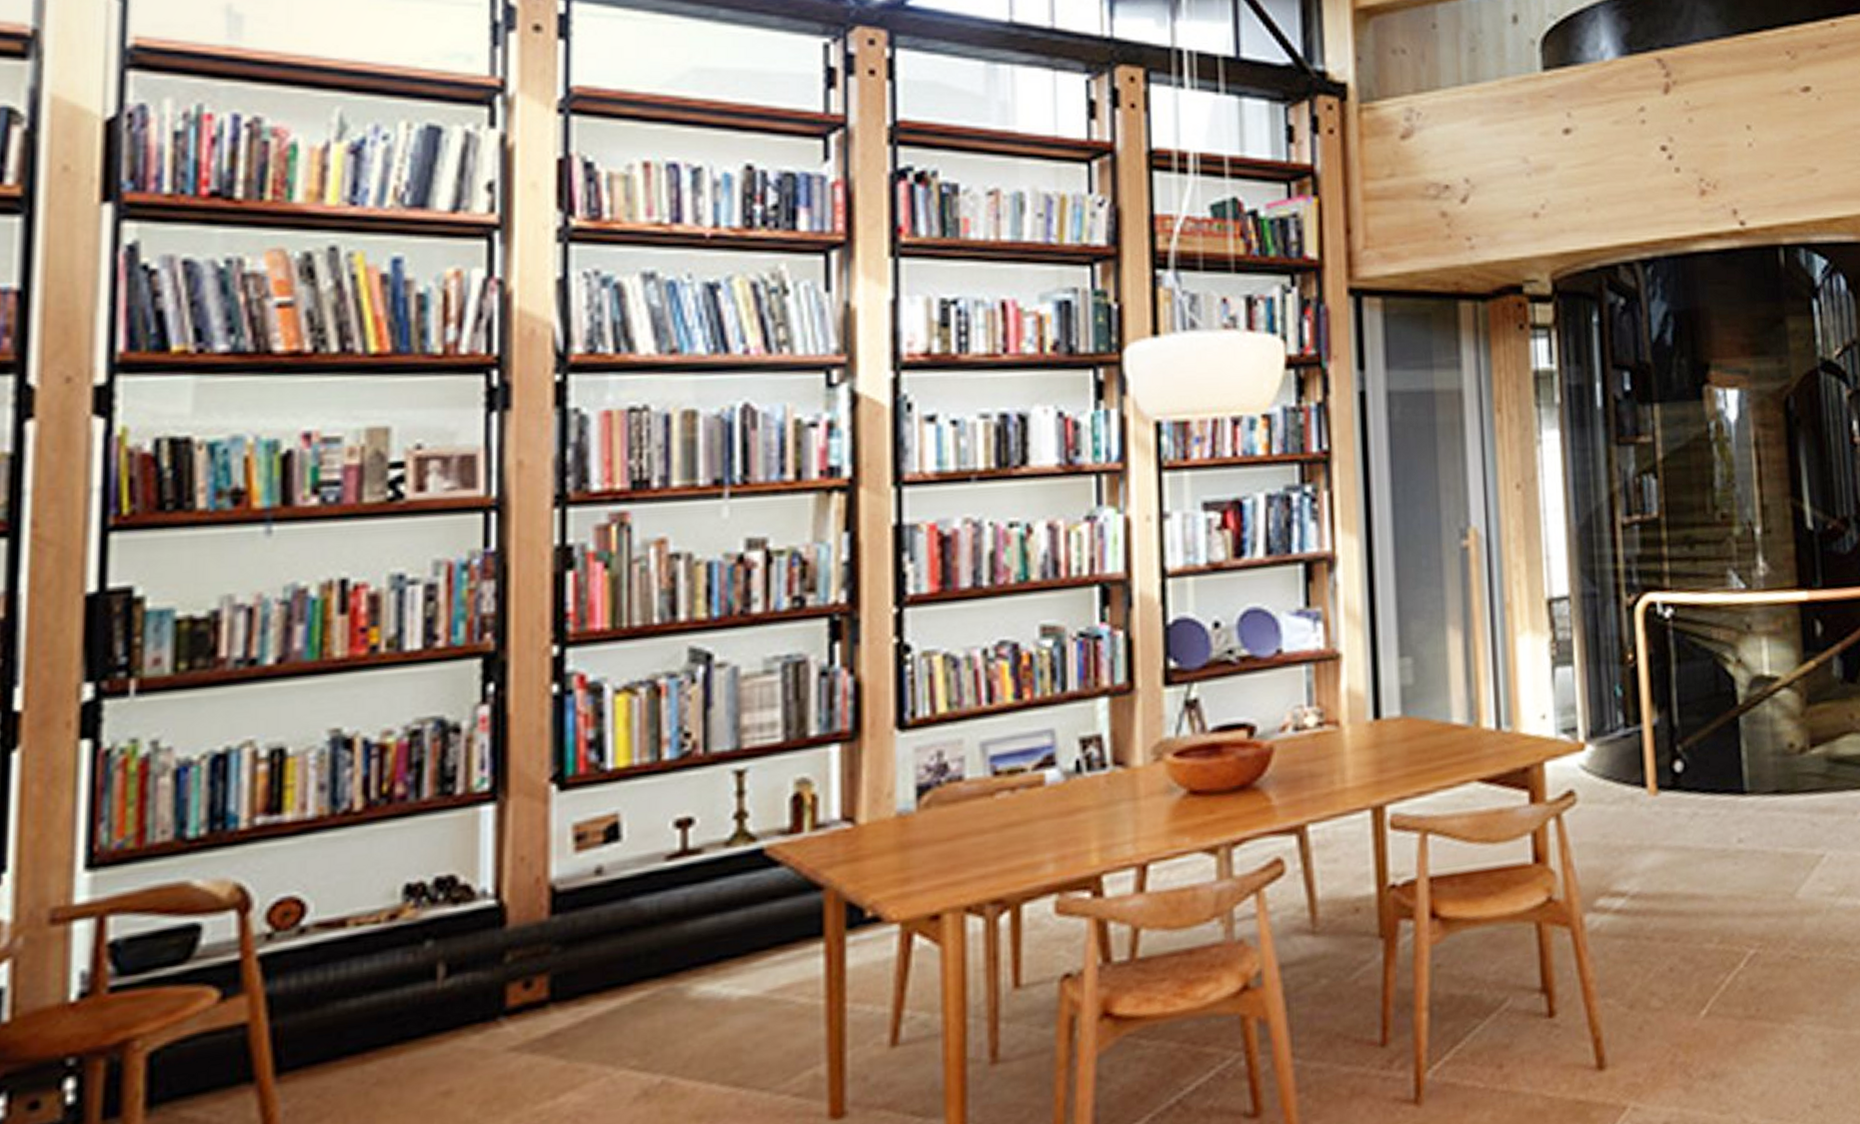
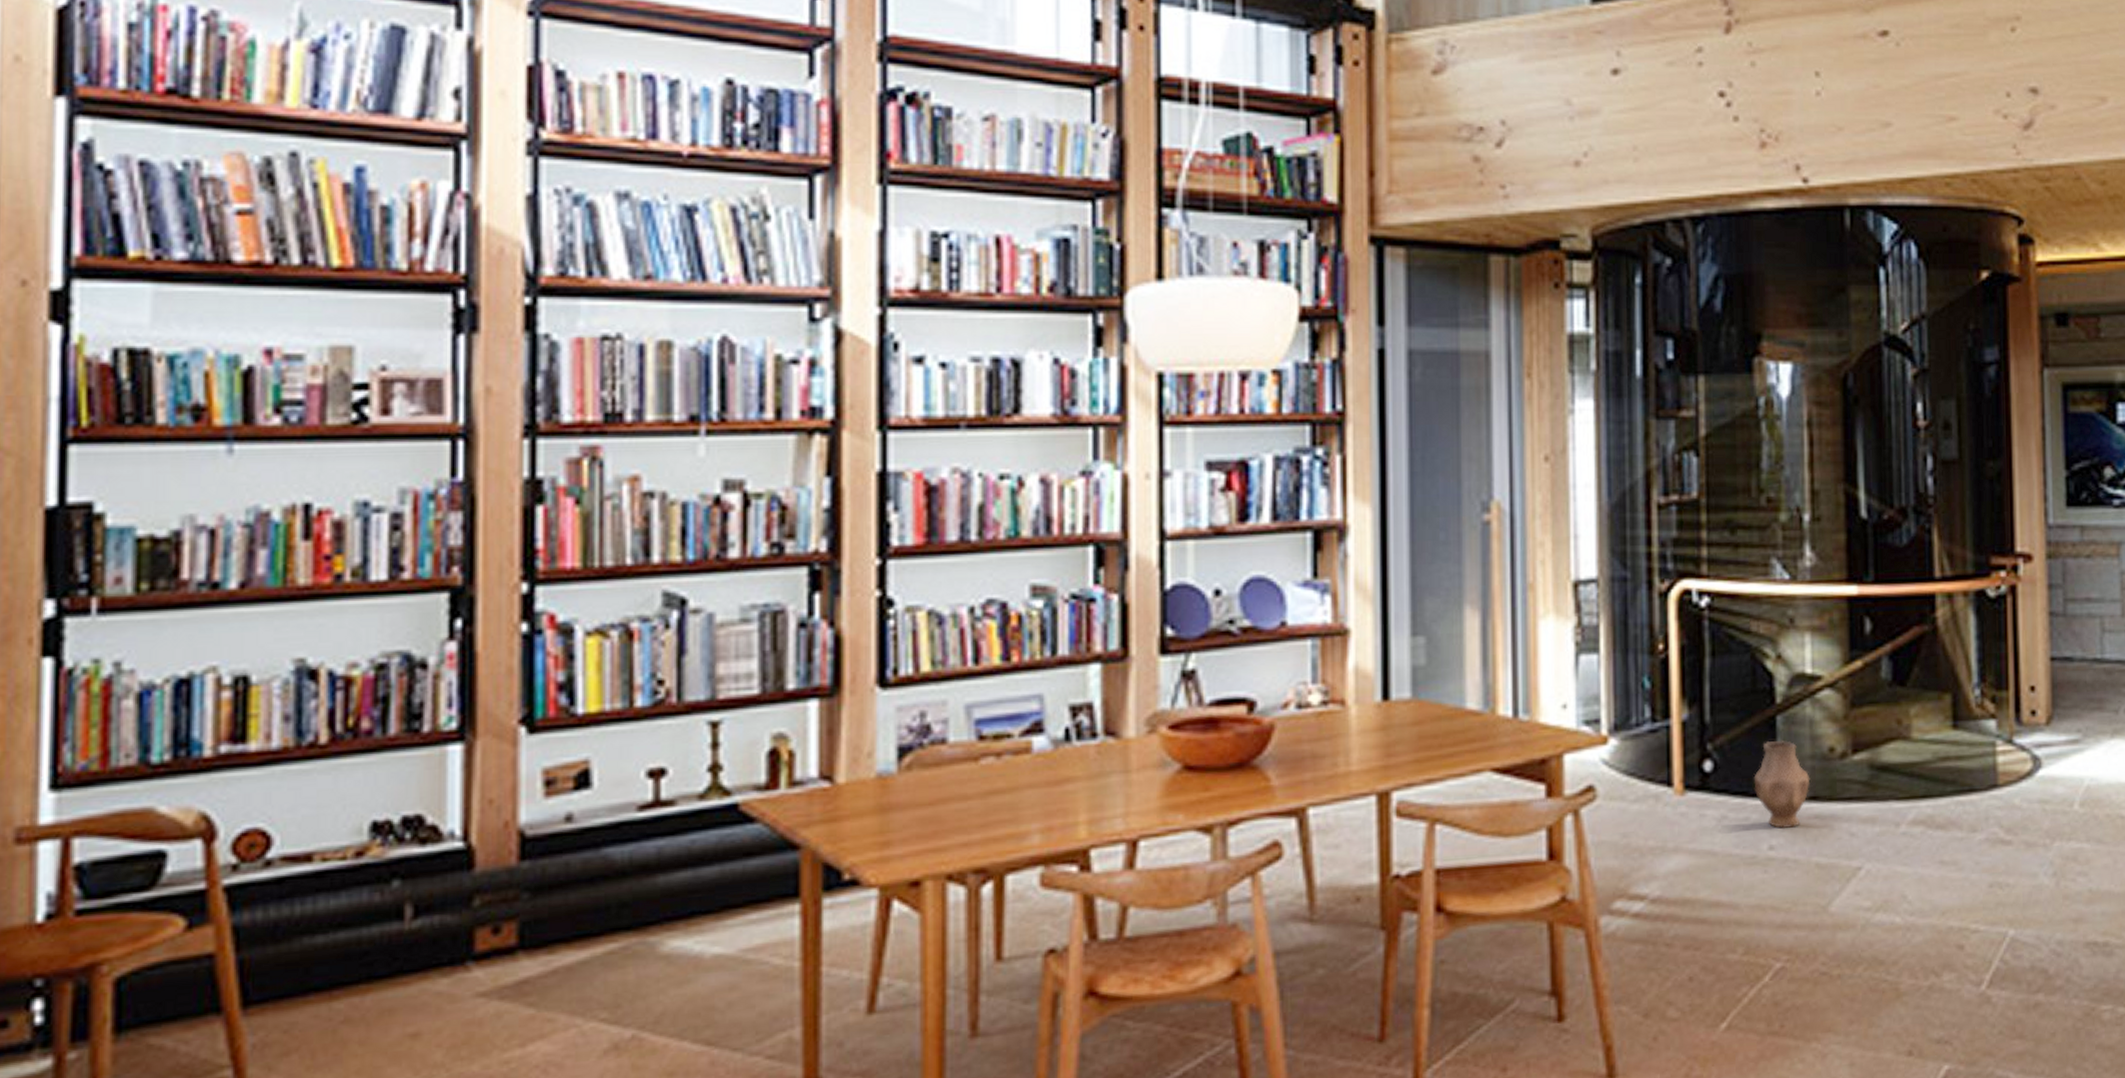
vase: none [1721,738,1773,822] -> present [1754,739,1810,828]

